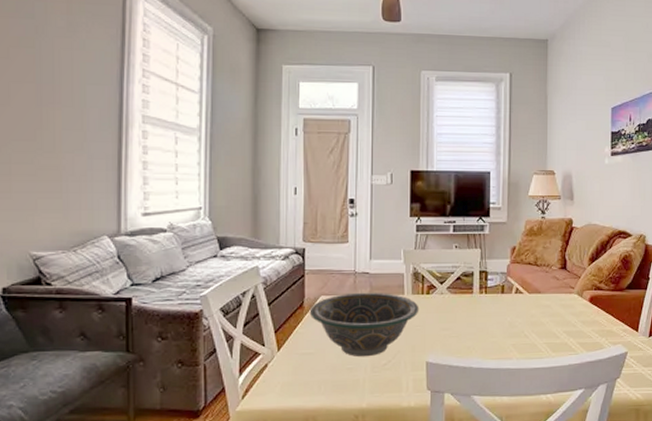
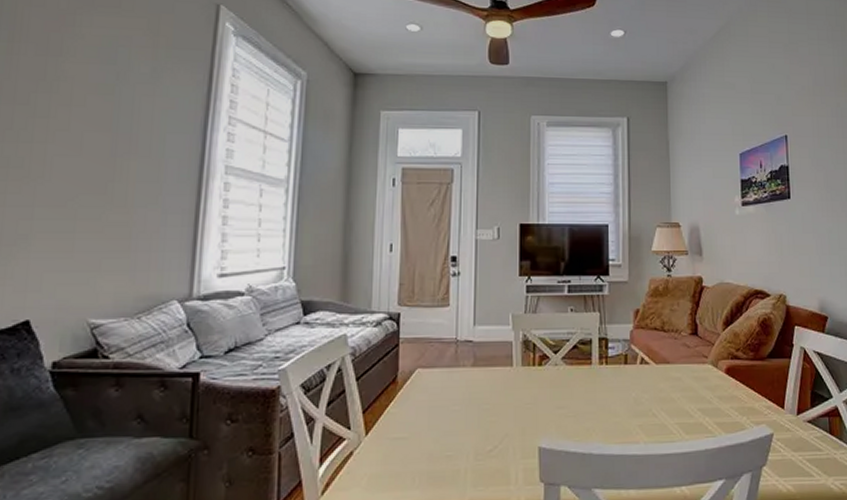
bowl: present [309,292,419,357] -> none [403,363,530,442]

